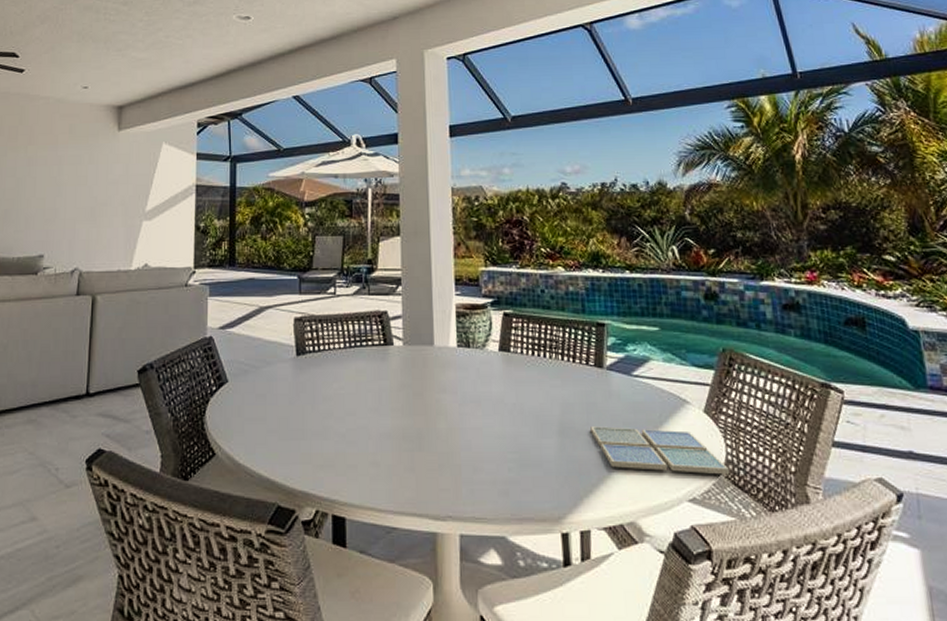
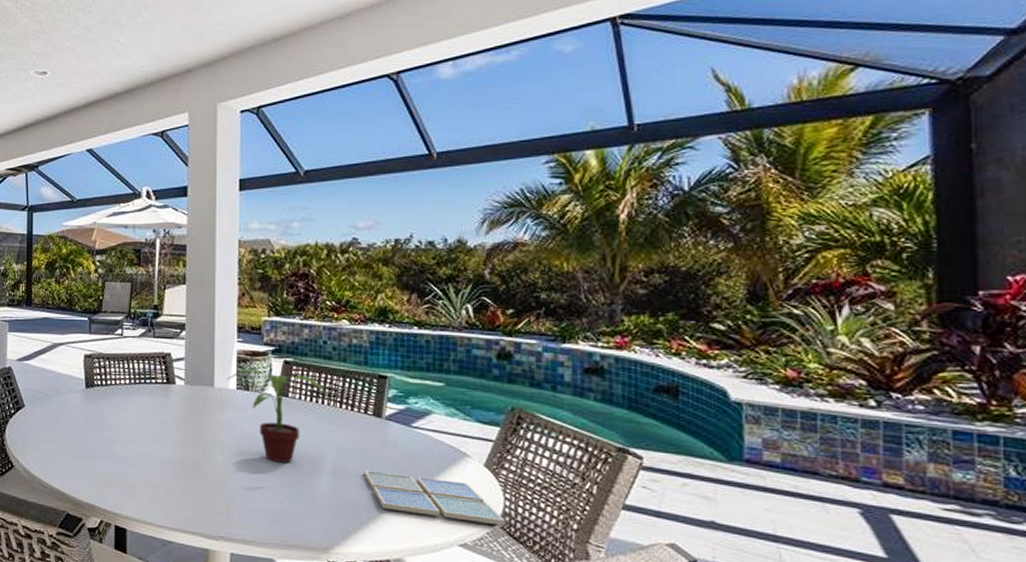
potted plant: none [447,324,550,426] -> present [227,369,329,463]

